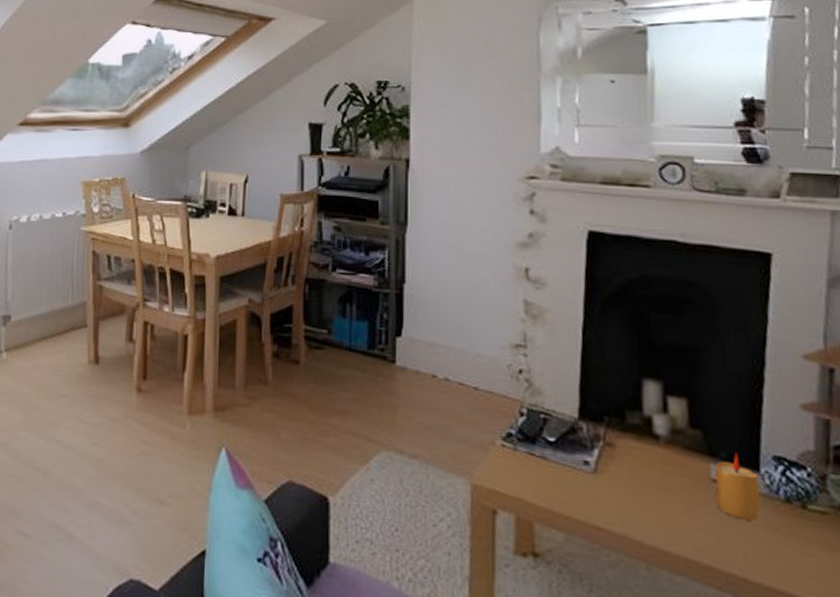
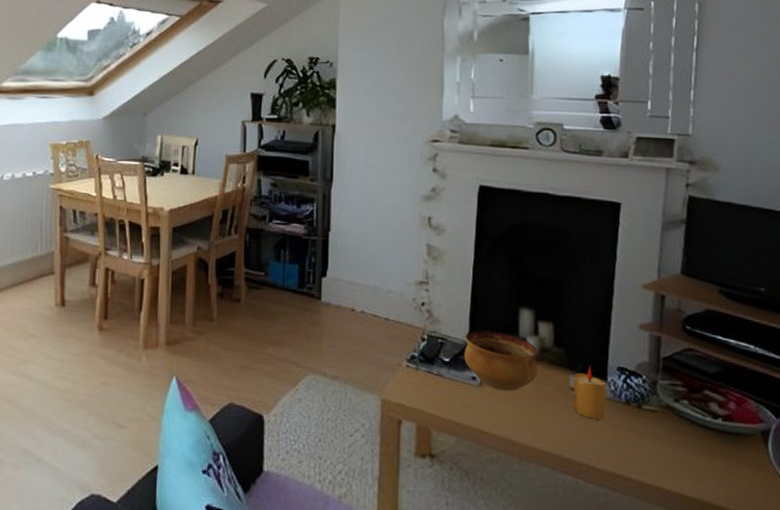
bowl: none [573,404,668,481] -> present [464,330,538,391]

